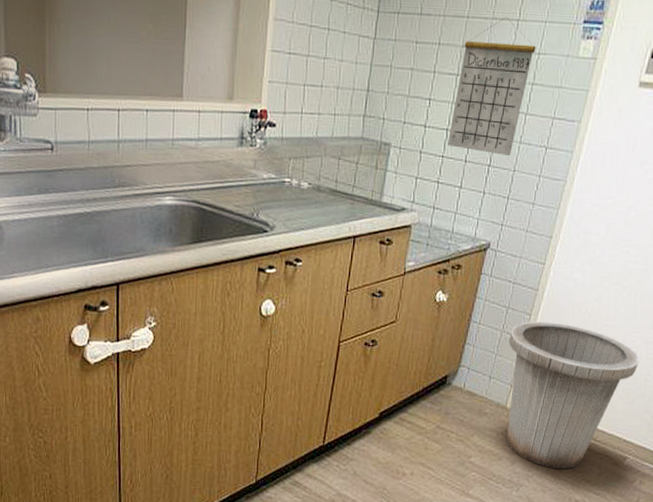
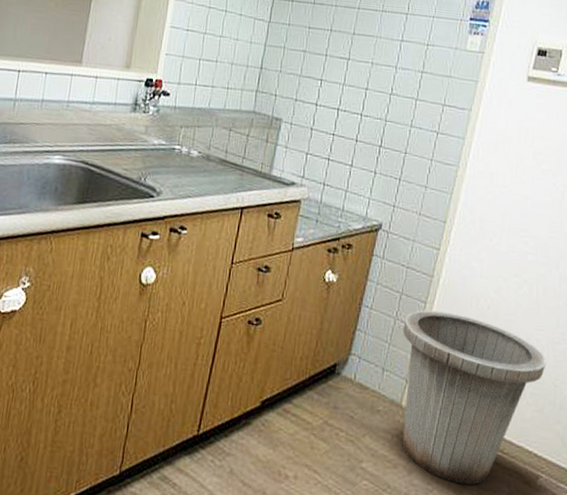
calendar: present [447,16,536,156] -> none [338,10,425,138]

